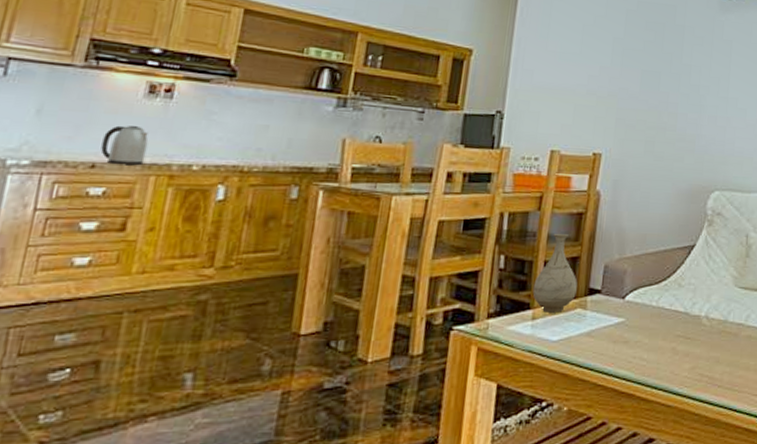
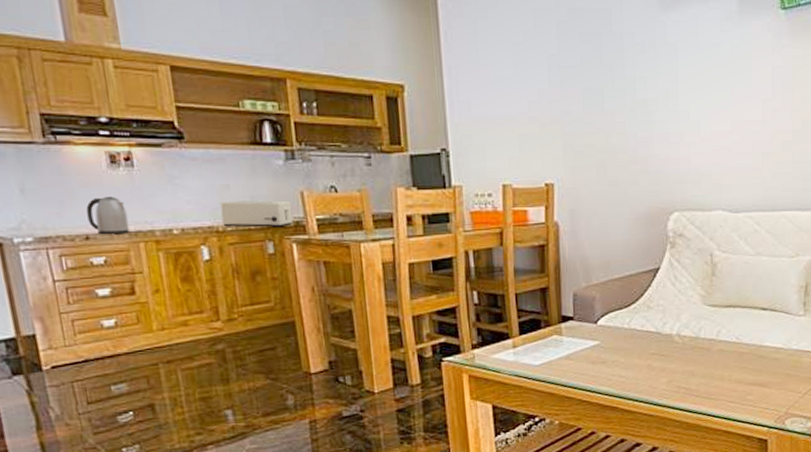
toaster: none [249,141,330,174] -> present [220,200,293,228]
vase: present [532,233,577,313] -> none [509,266,550,341]

